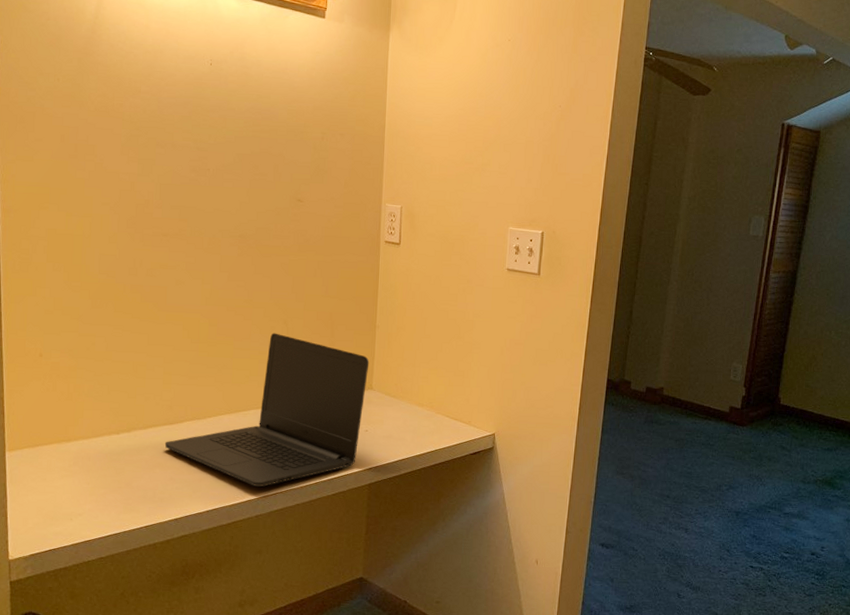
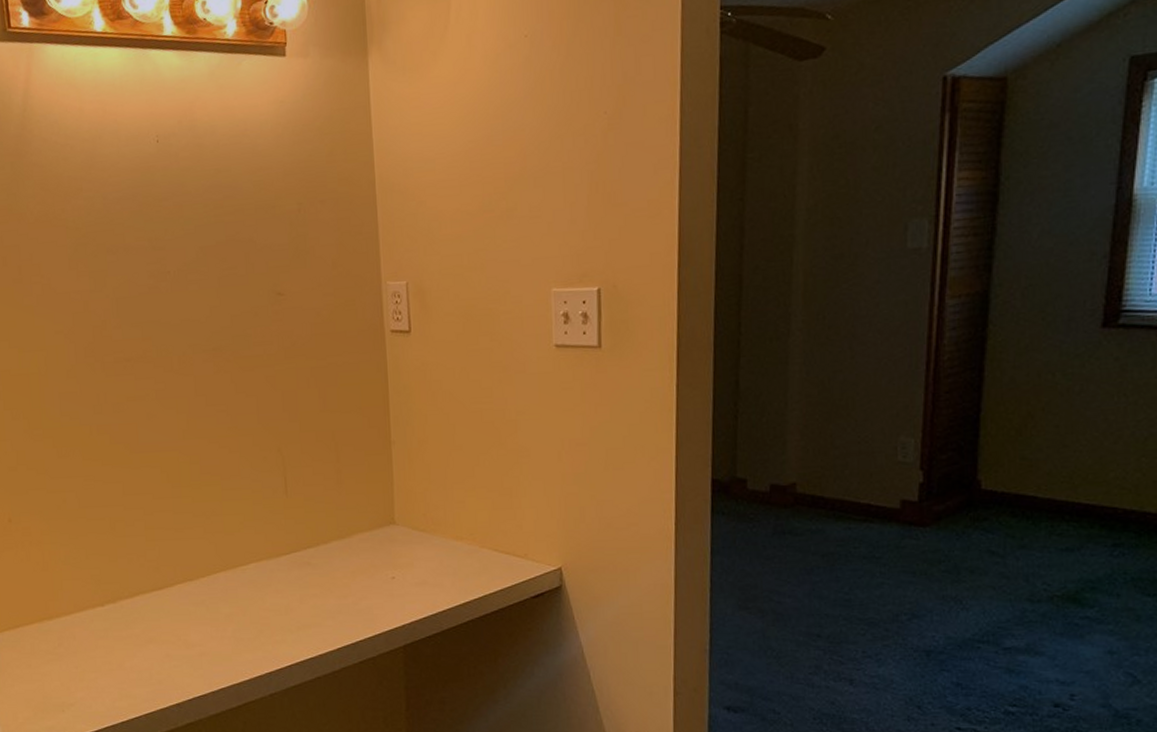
laptop: present [164,333,370,487] -> none [155,464,388,658]

